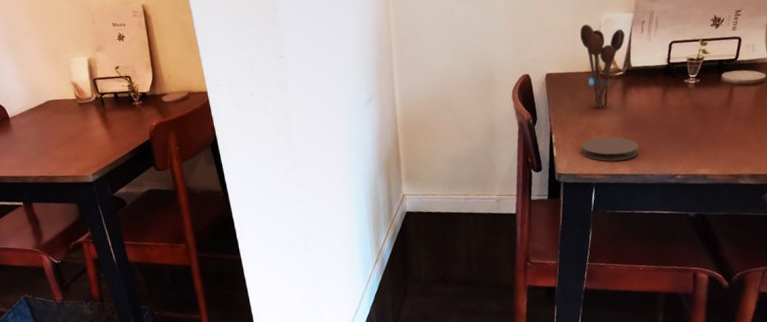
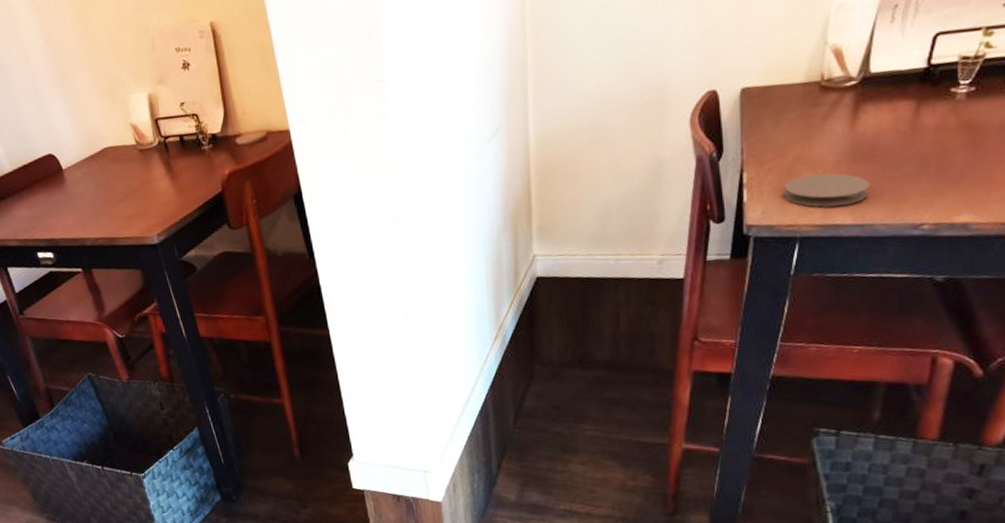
utensil holder: present [580,24,626,108] -> none [797,14,866,133]

